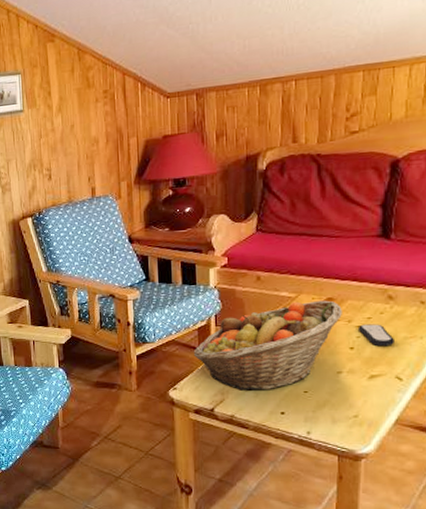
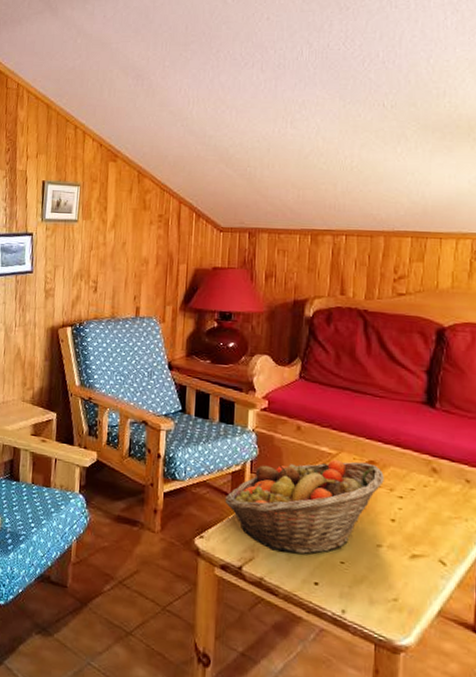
remote control: present [357,324,394,347] -> none [399,495,438,525]

